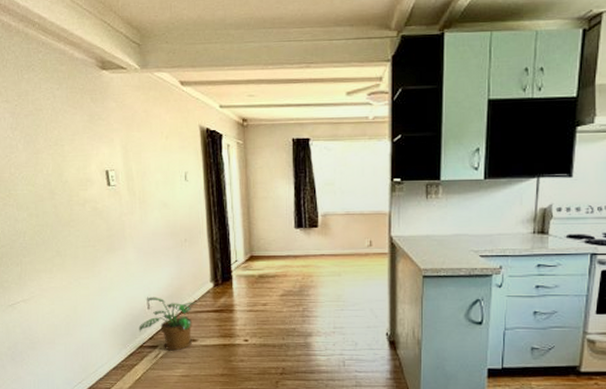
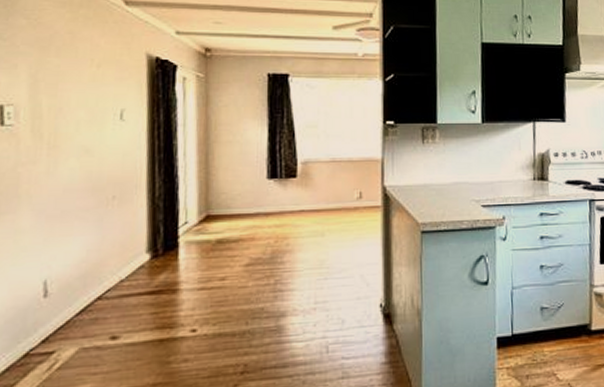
potted plant: present [138,297,197,351] -> none [24,278,124,357]

